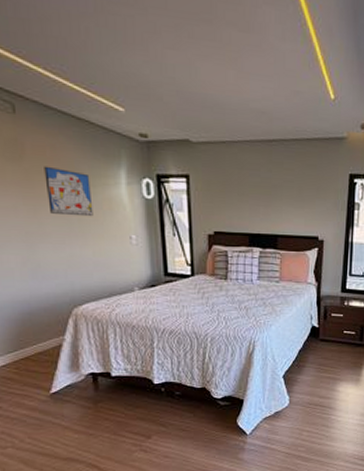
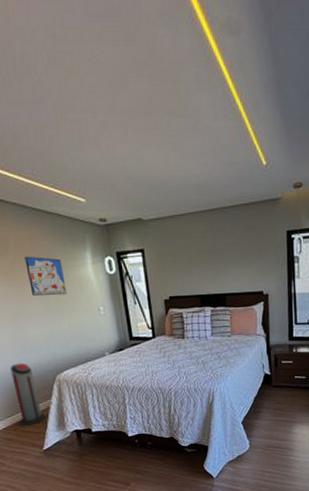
air purifier: none [16,290,57,364] -> present [10,362,46,426]

